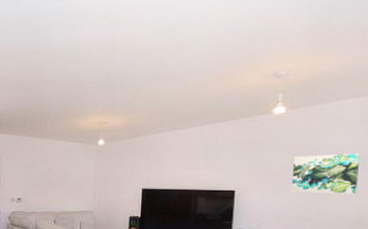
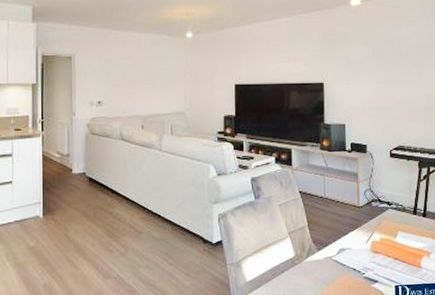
wall art: present [291,152,360,194] -> none [371,42,426,83]

